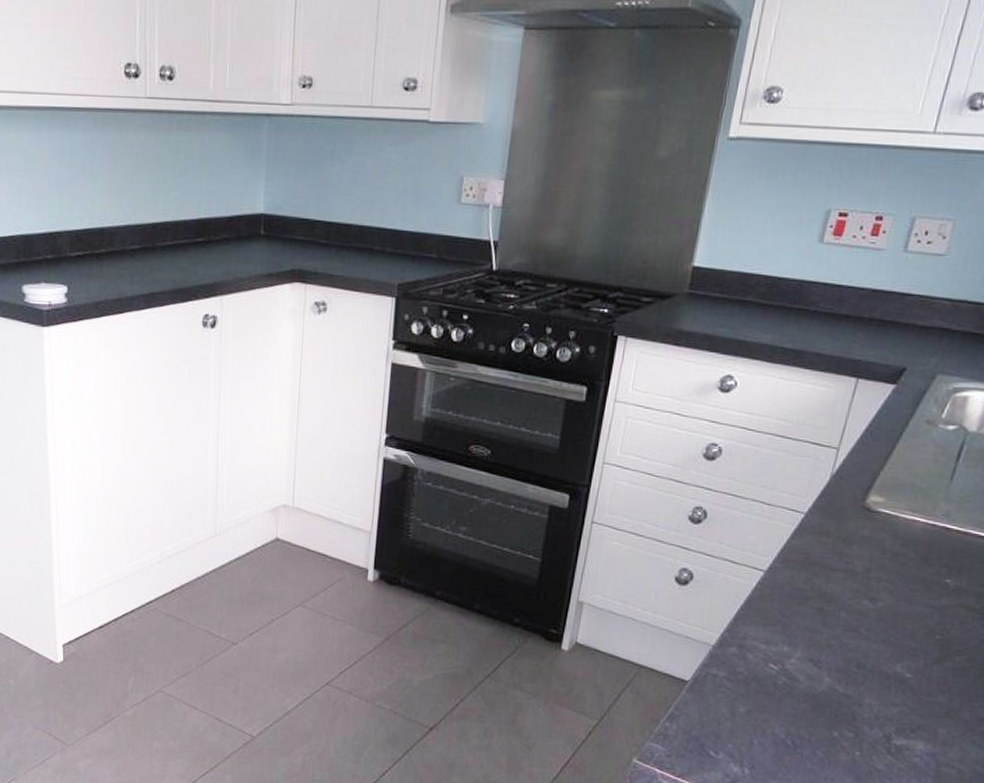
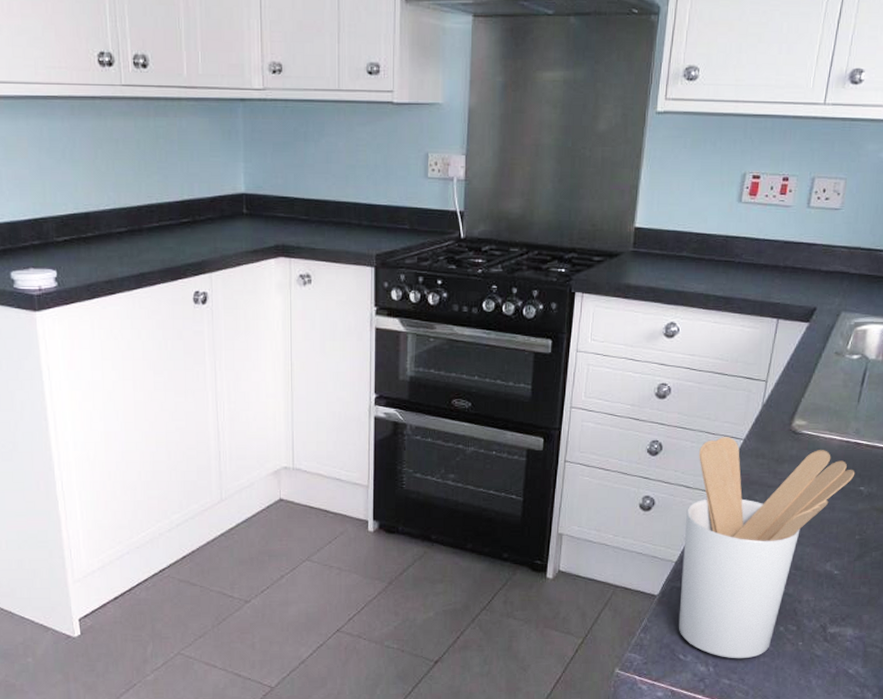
utensil holder: none [710,508,941,764] -> present [678,437,855,659]

